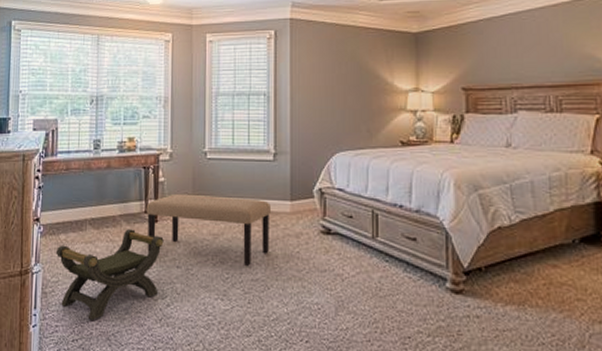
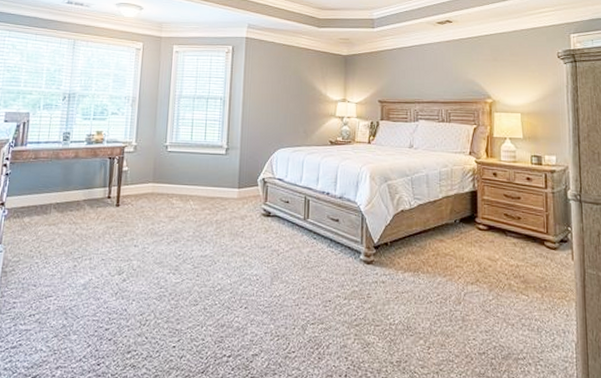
stool: present [55,229,164,320] -> none [18,213,124,296]
bench: present [146,193,272,266] -> none [108,181,222,244]

